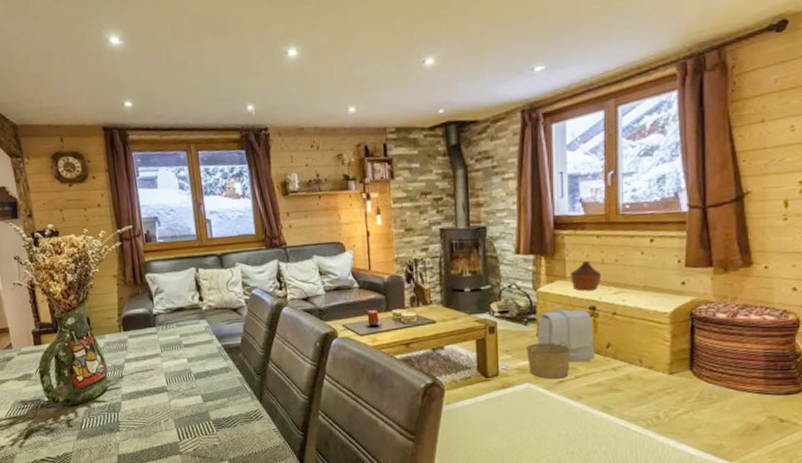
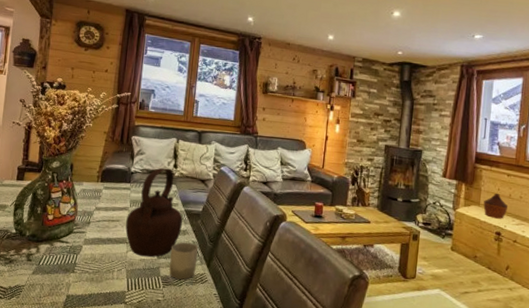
teapot: none [160,303,223,403] -> present [125,167,183,257]
cup: none [216,379,249,420] -> present [169,242,199,280]
basket: present [526,341,572,380] -> none [441,255,478,290]
backpack: present [536,305,595,363] -> none [449,226,497,278]

